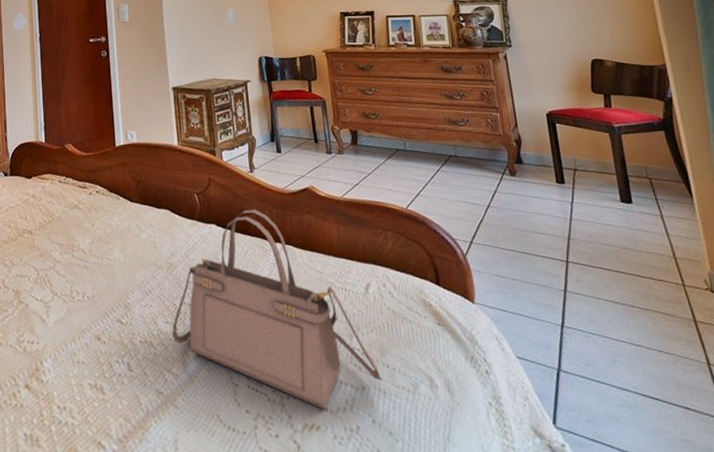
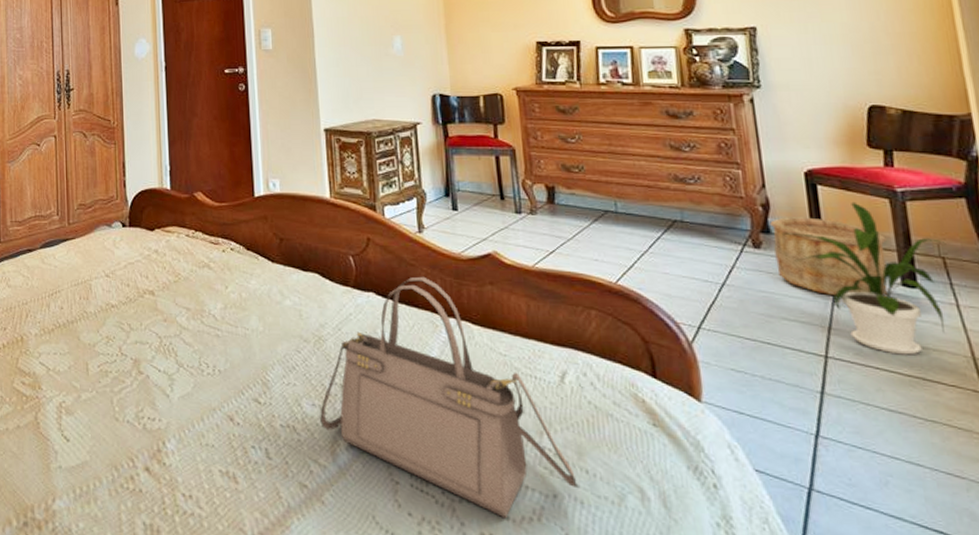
wooden bucket: none [522,149,611,213] -> present [770,217,888,296]
house plant: none [532,136,653,257] -> present [783,201,946,355]

